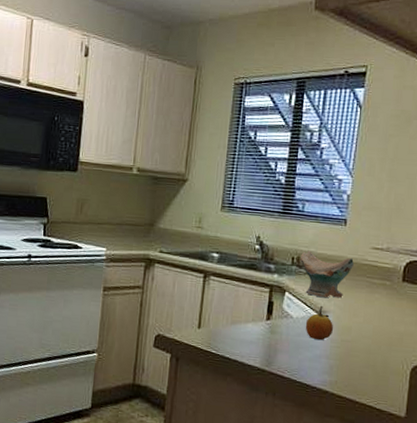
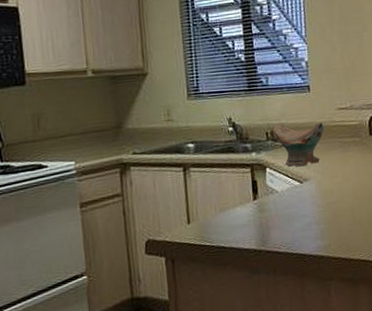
fruit: present [305,305,334,341] -> none [290,174,318,209]

